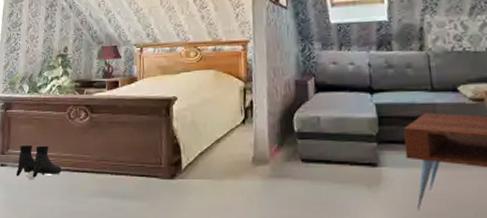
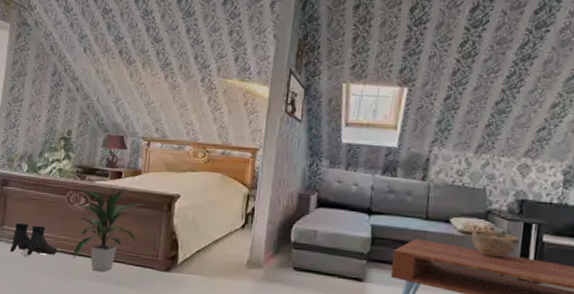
indoor plant: none [77,96,140,187] -> present [73,187,142,273]

